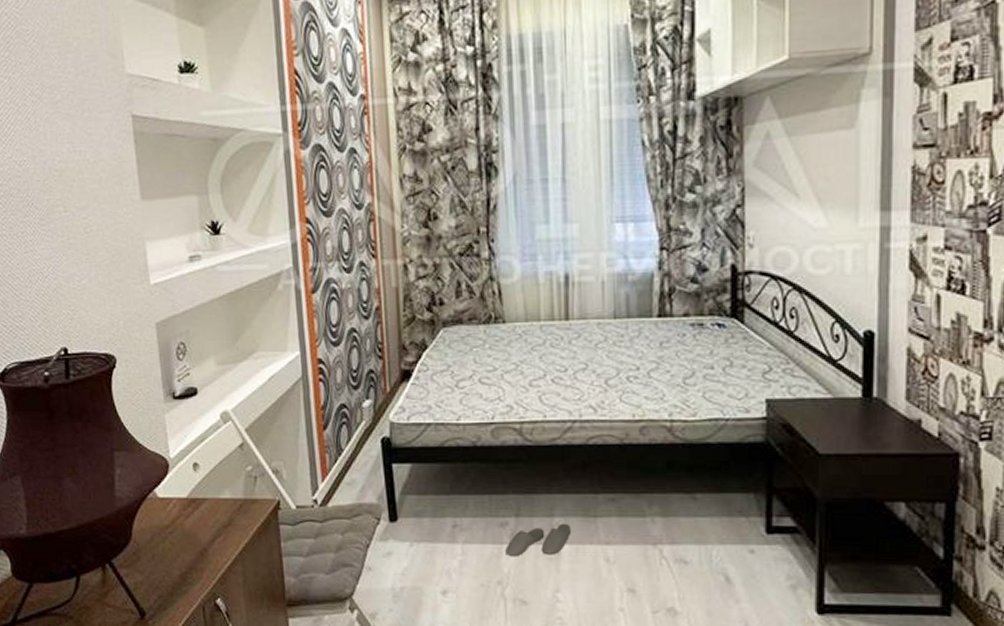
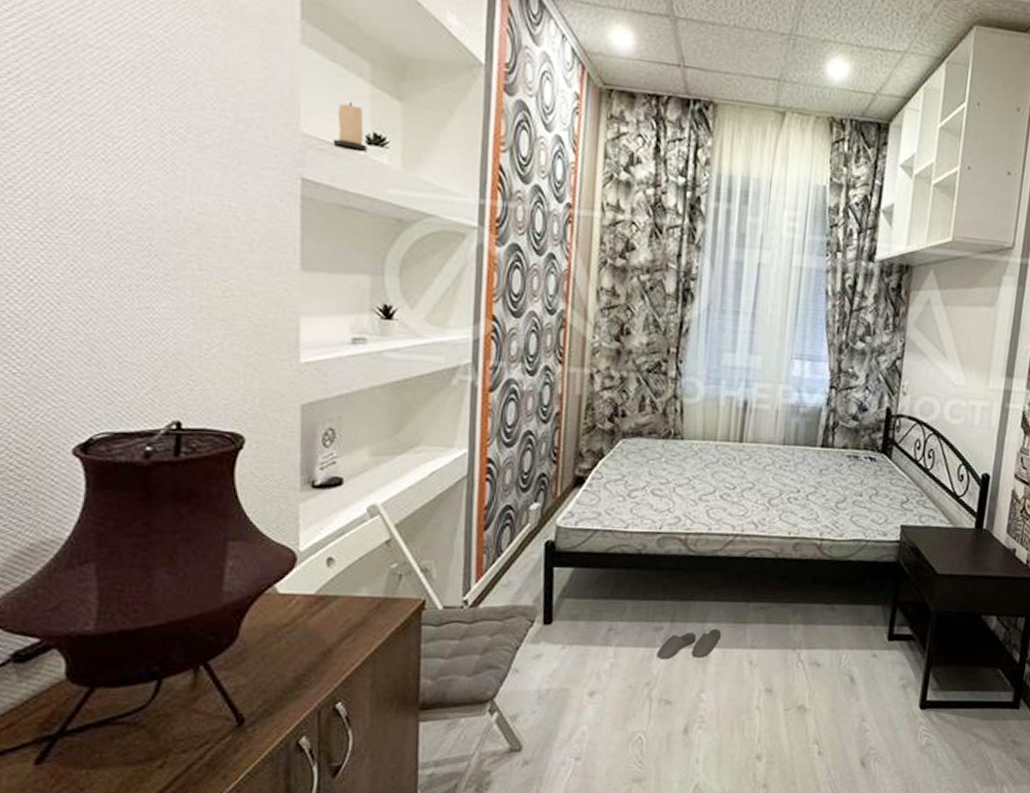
candle: none [152,37,180,83] -> present [333,102,367,153]

